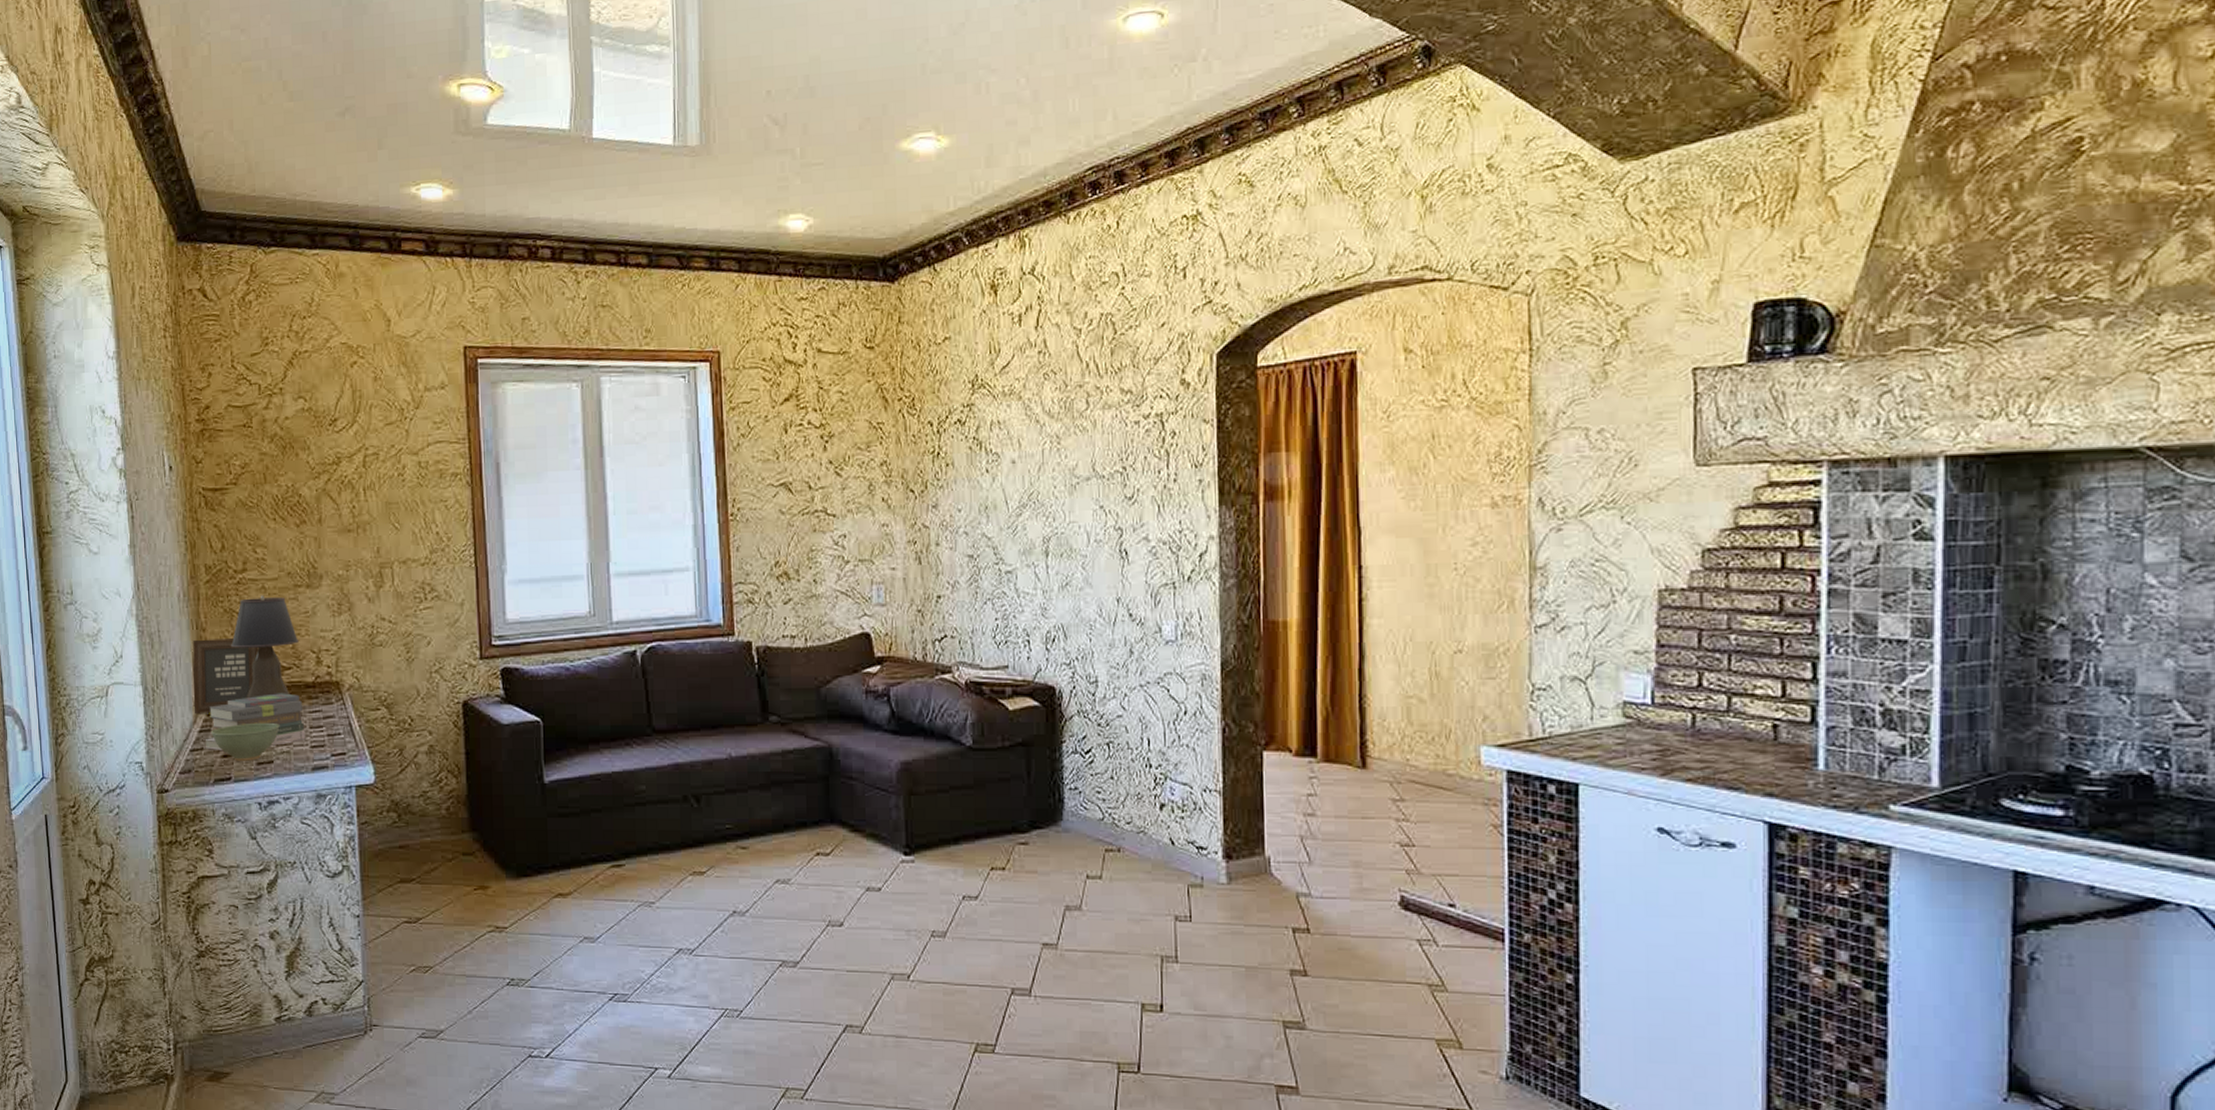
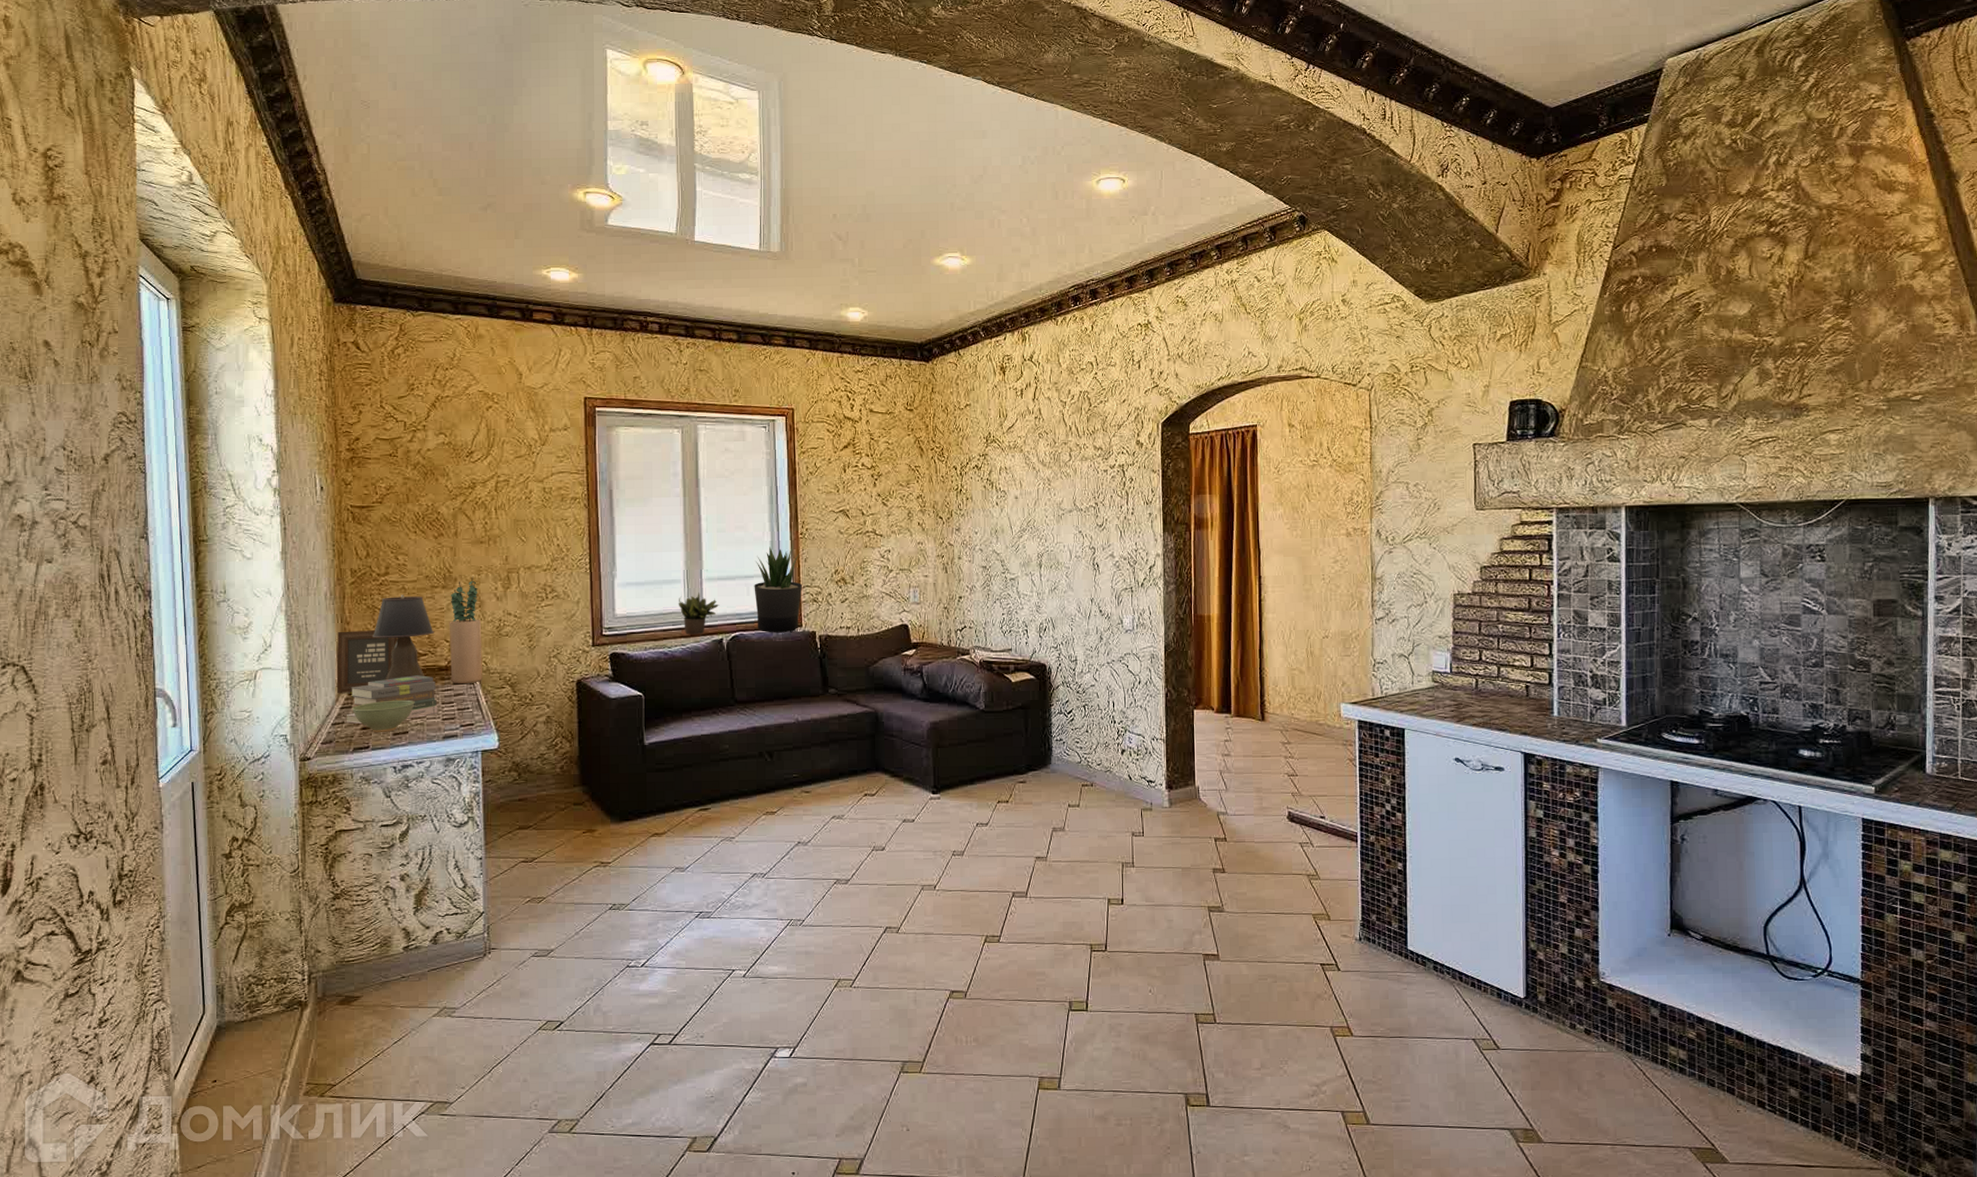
vase: none [315,572,355,705] -> present [449,576,483,685]
potted plant: none [581,592,632,646] -> present [678,592,720,635]
planter: none [673,529,735,644] -> present [754,545,803,633]

